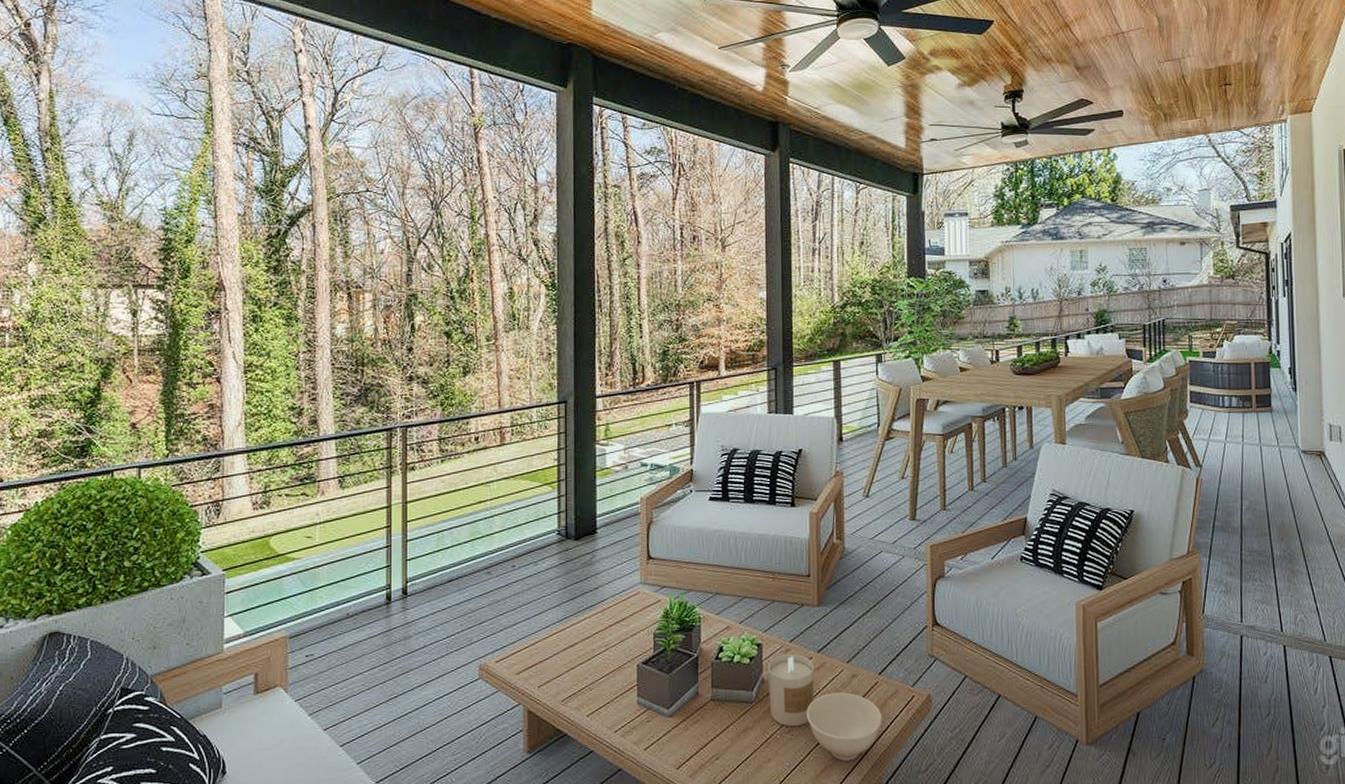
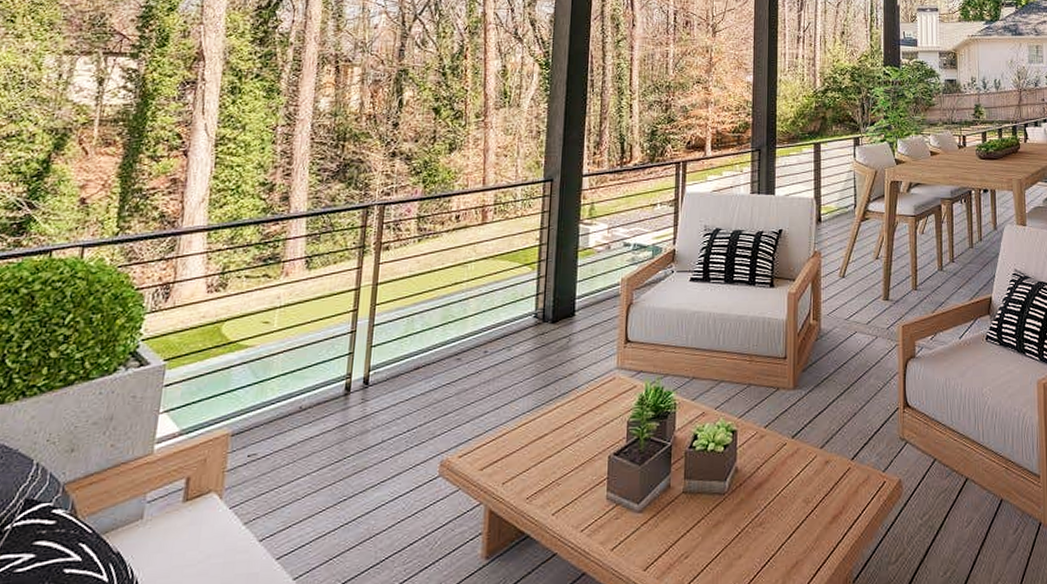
candle: present [767,653,814,727] -> none [741,440,788,519]
bowl: present [806,692,882,761] -> none [778,480,854,555]

